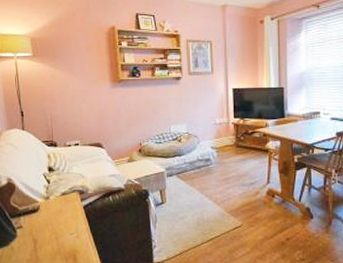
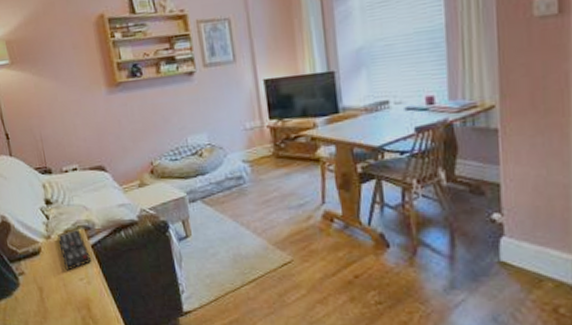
remote control: none [55,192,82,227] -> present [57,228,92,271]

